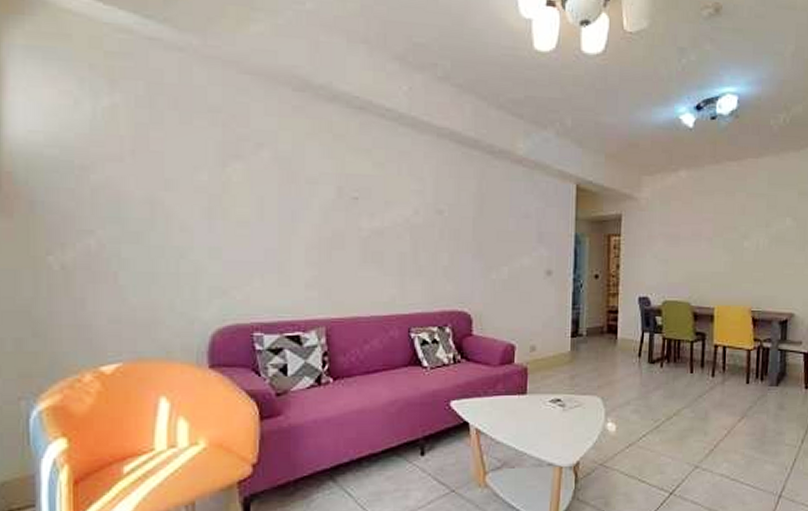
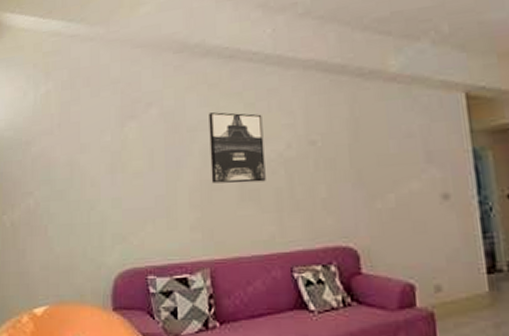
wall art: none [332,166,391,245] -> present [209,112,266,184]

